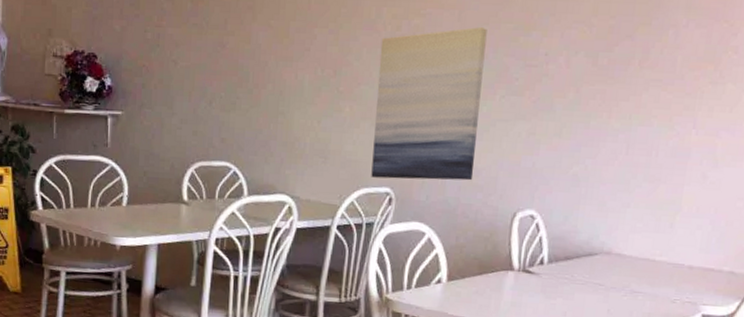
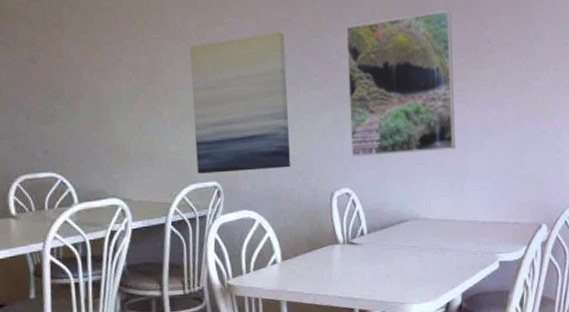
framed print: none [543,11,694,179] -> present [346,10,455,157]

